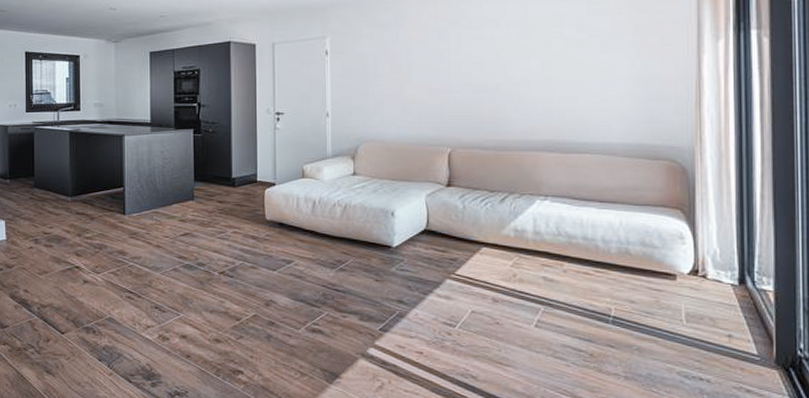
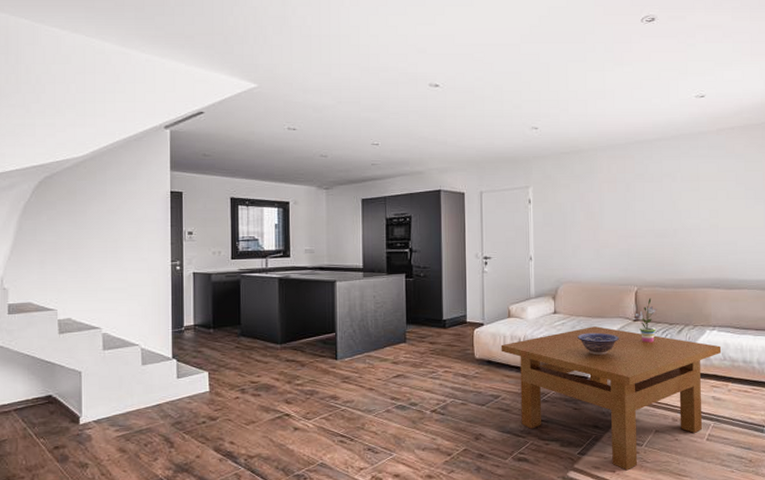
table: none [294,191,555,353] -> present [501,326,722,471]
decorative bowl: none [379,197,428,222] -> present [577,332,619,355]
potted plant: none [445,161,475,211] -> present [632,298,658,343]

